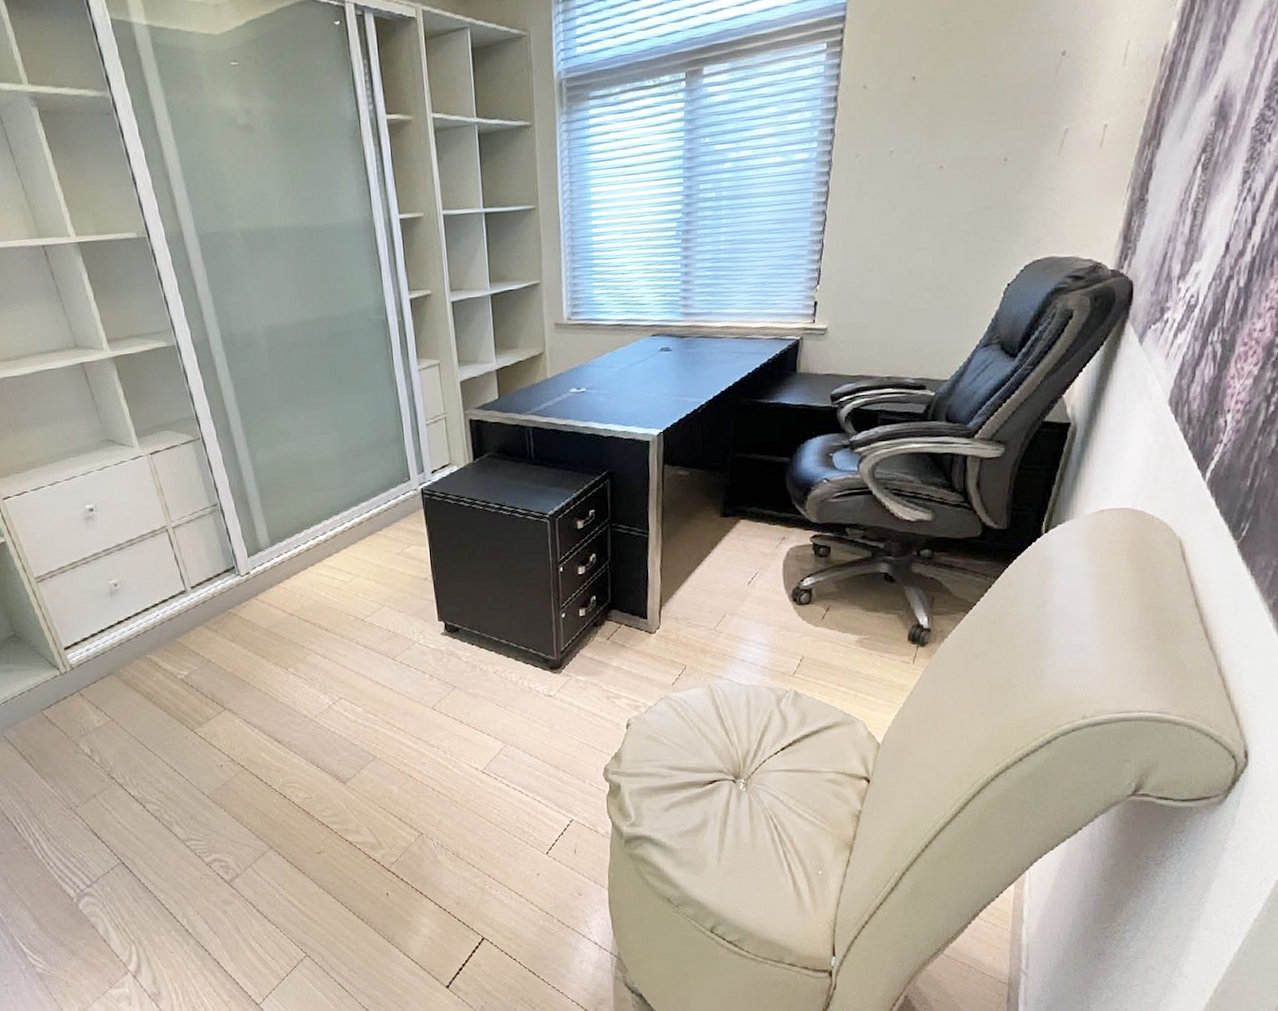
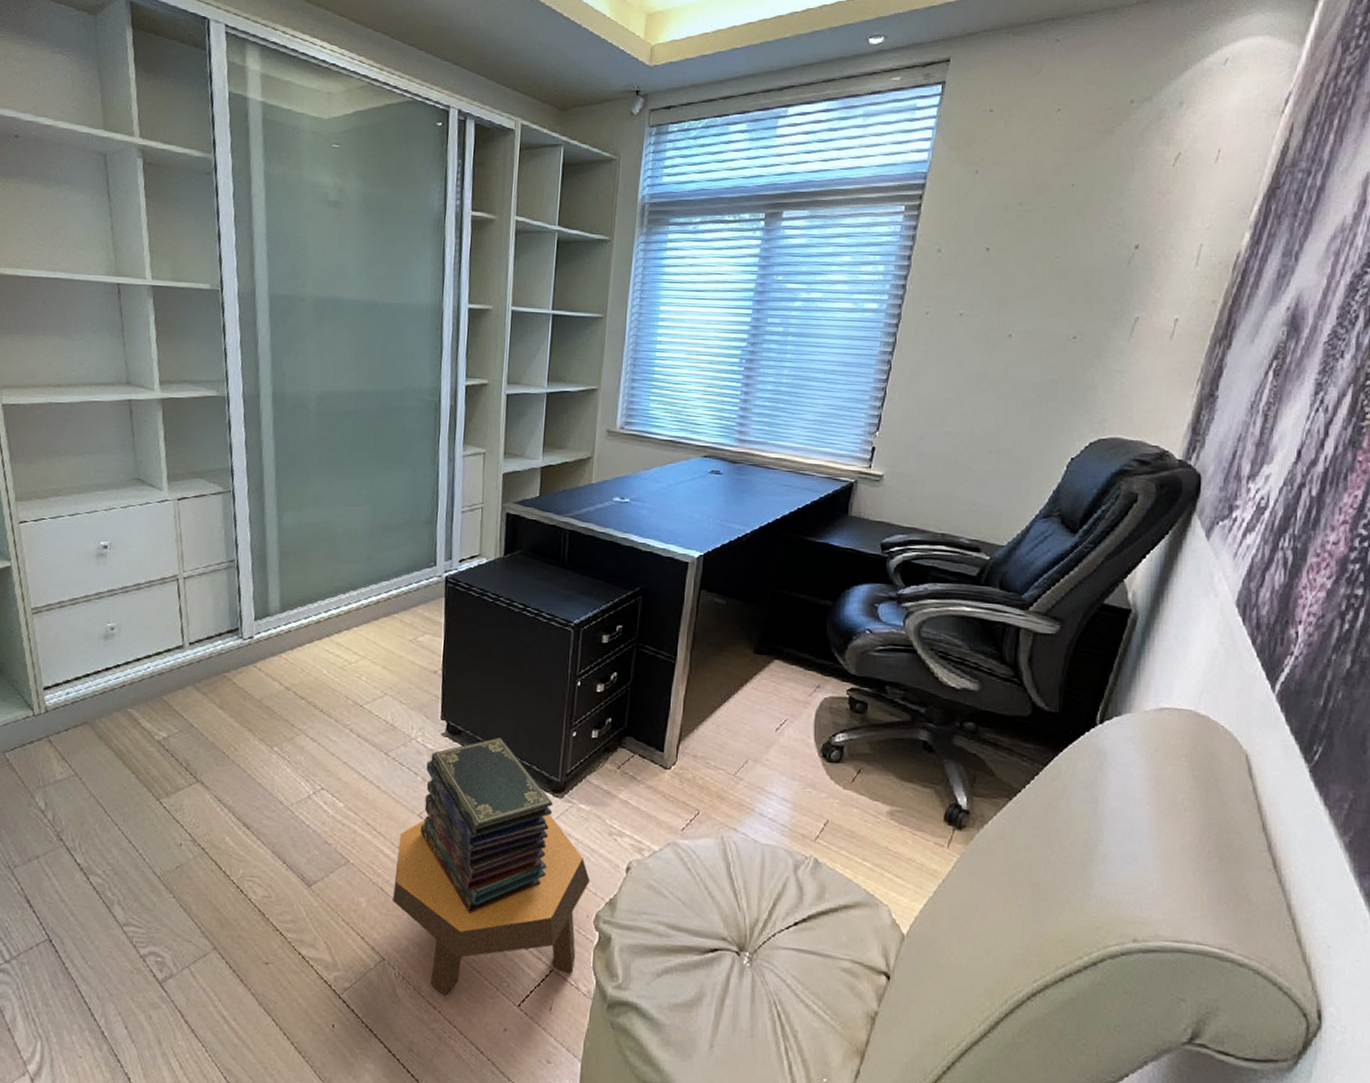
footstool: none [418,689,596,855] -> present [393,814,590,995]
book stack: none [431,628,555,784] -> present [420,736,553,914]

